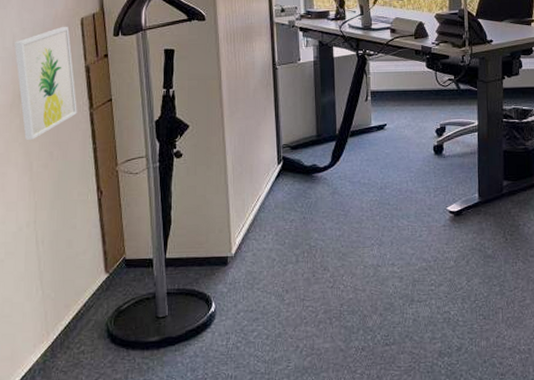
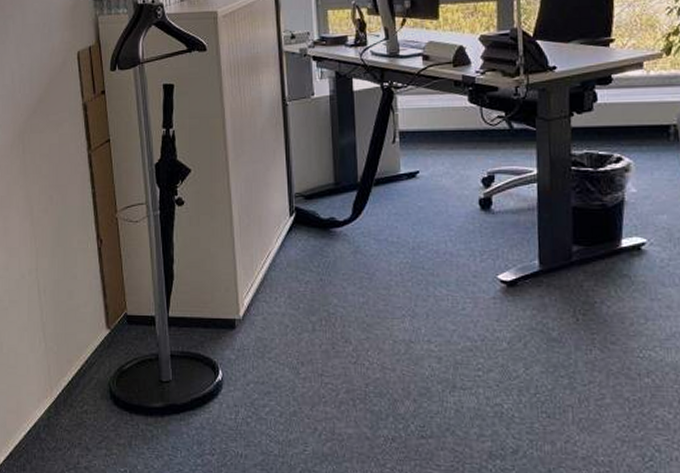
wall art: present [15,26,77,140] -> none [14,60,76,182]

